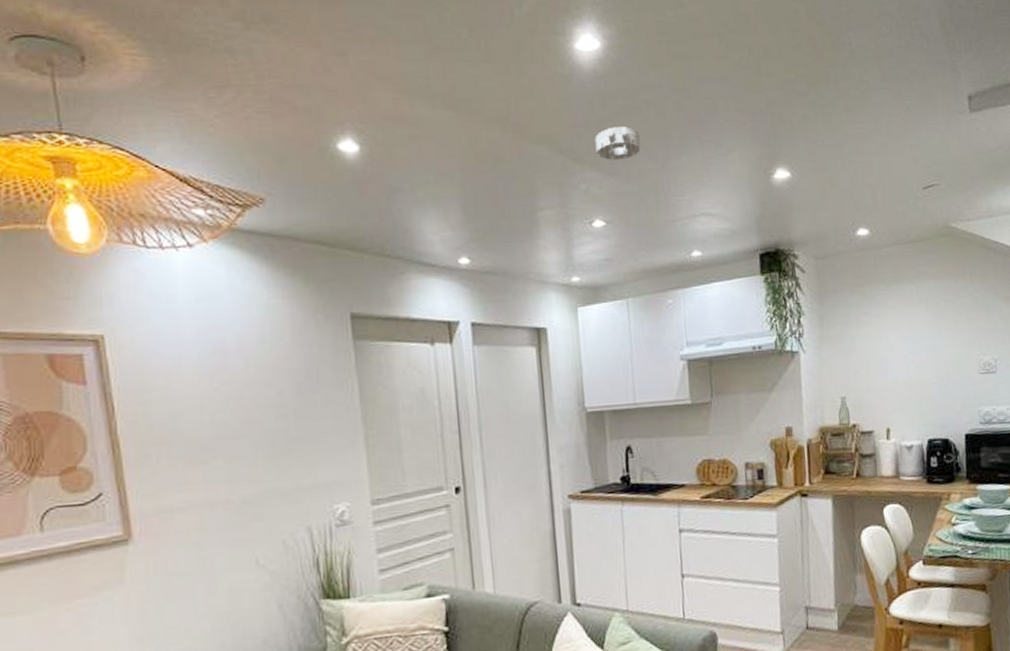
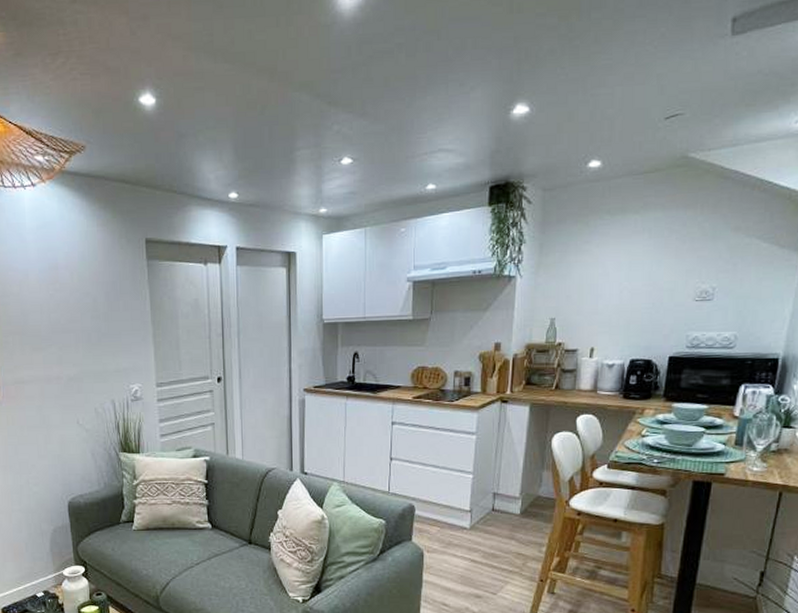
smoke detector: present [595,127,641,160] -> none [349,70,391,103]

